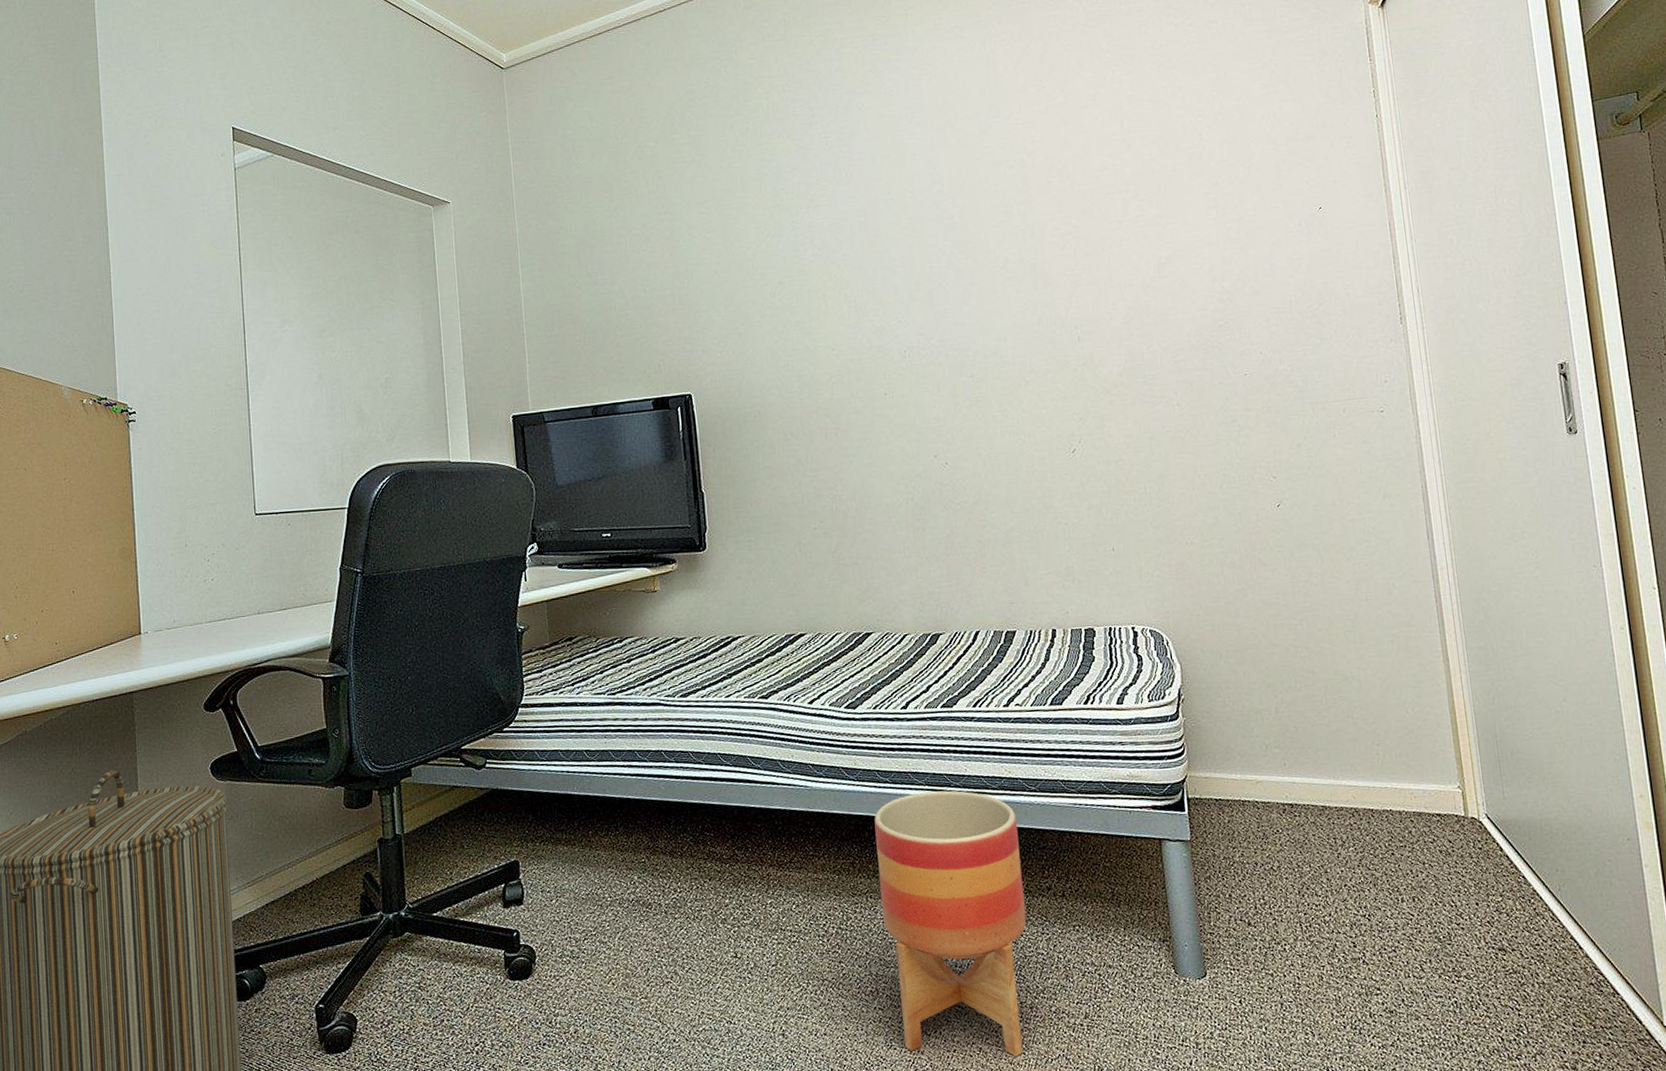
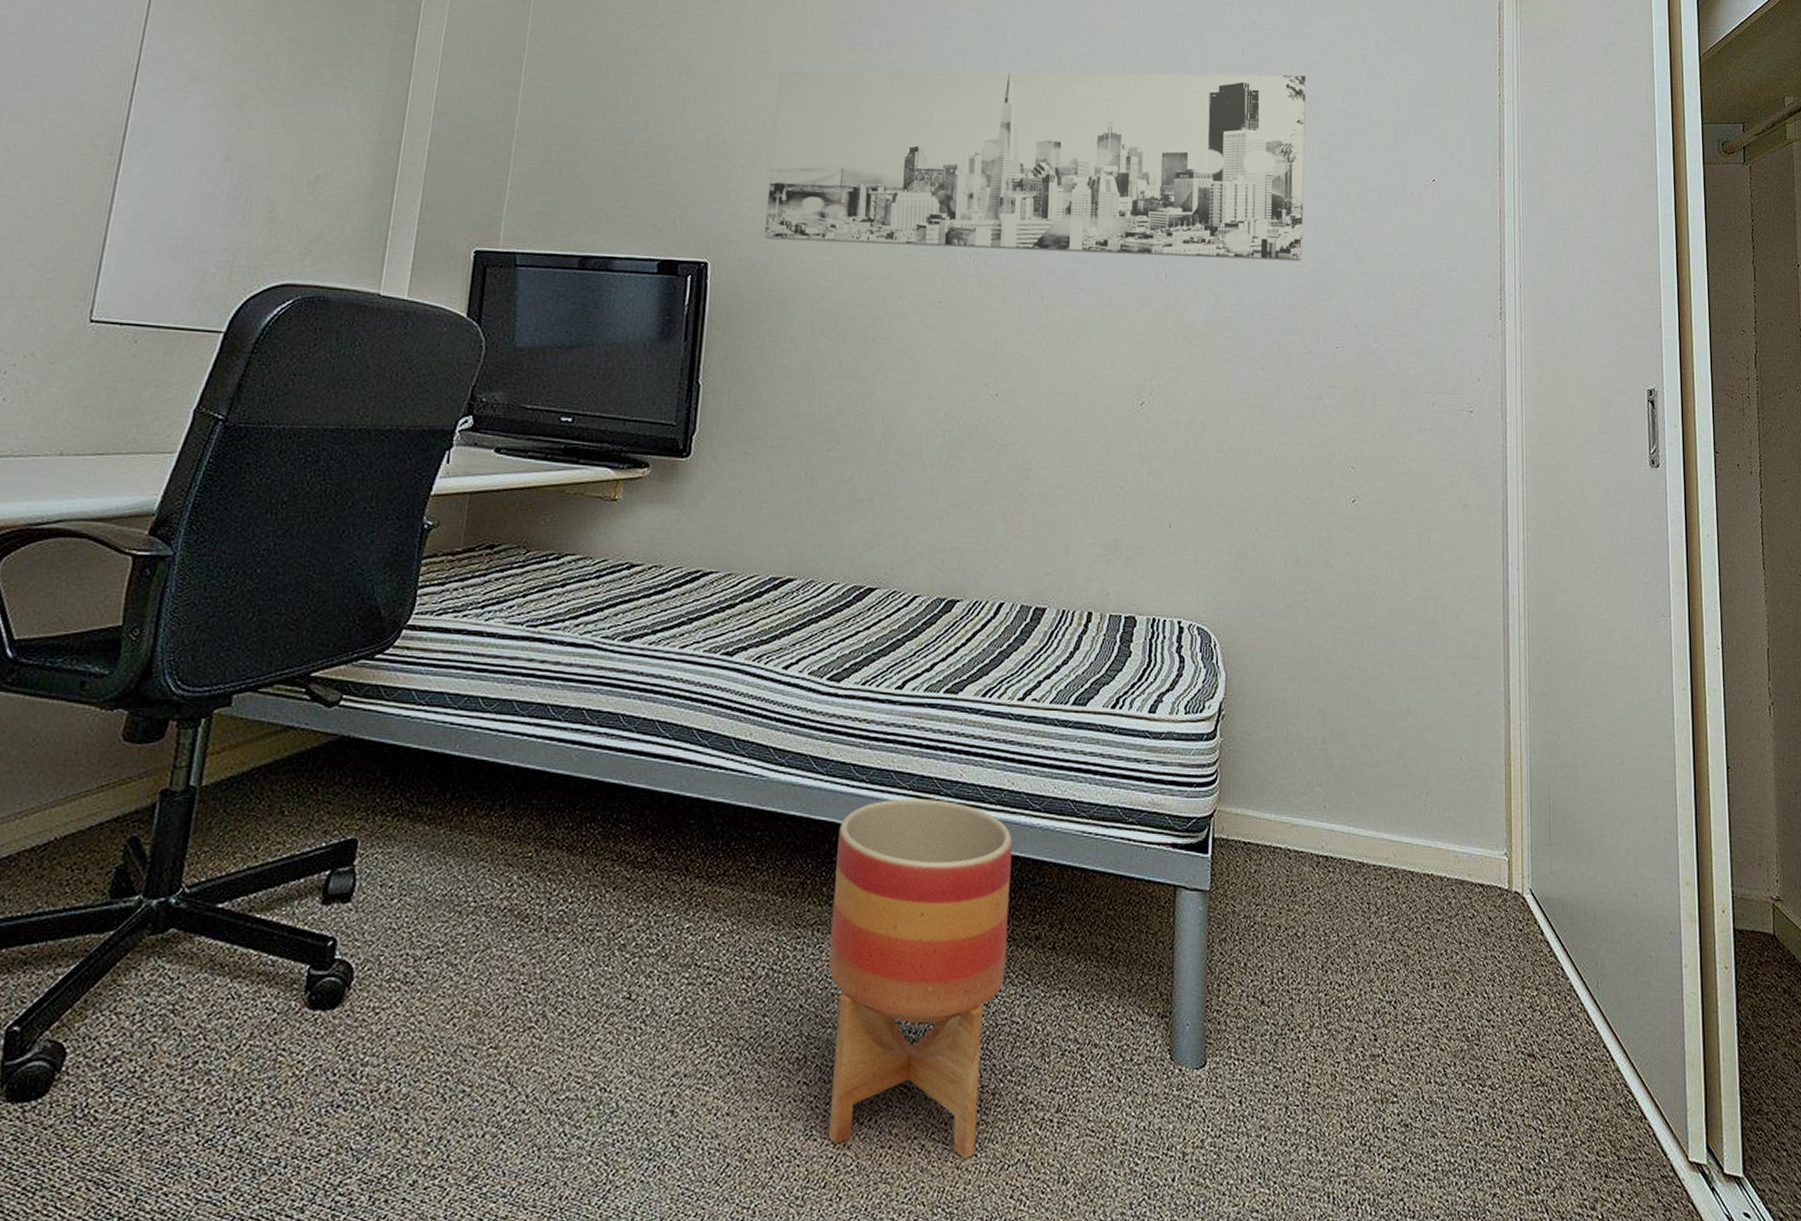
wall art: none [720,135,1203,368] -> present [764,70,1306,262]

